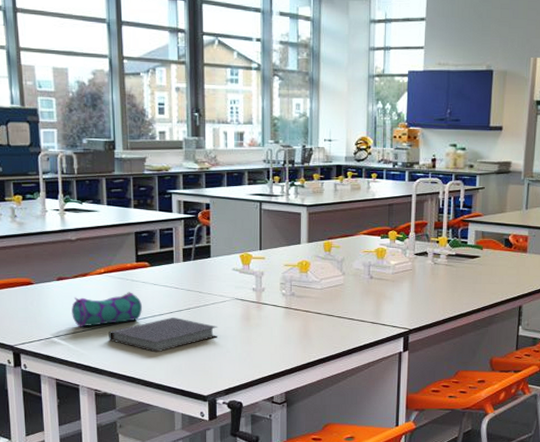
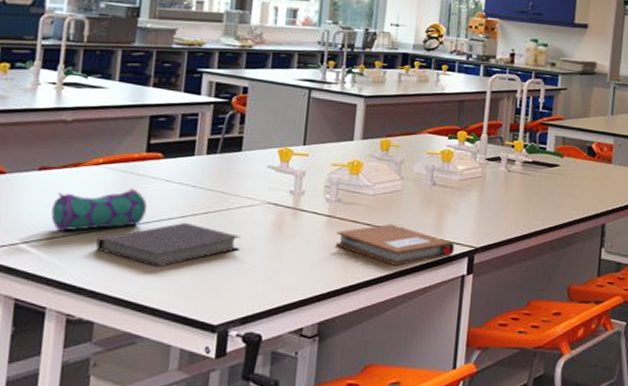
notebook: none [294,312,392,347] -> present [336,223,455,267]

